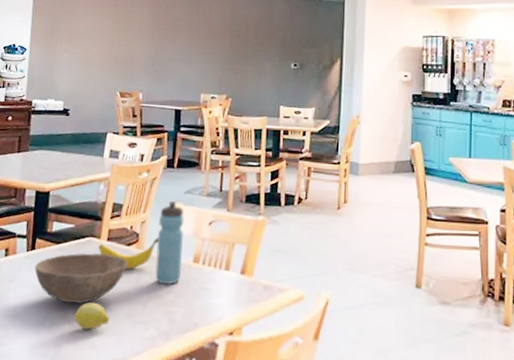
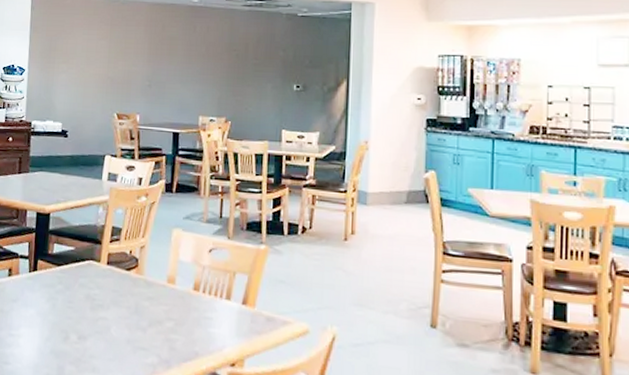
bowl: present [34,253,127,304] -> none [37,276,127,327]
fruit: present [72,303,110,330] -> none [74,326,111,354]
banana: present [98,238,159,269] -> none [98,263,158,295]
water bottle: present [155,201,185,284] -> none [155,227,184,312]

